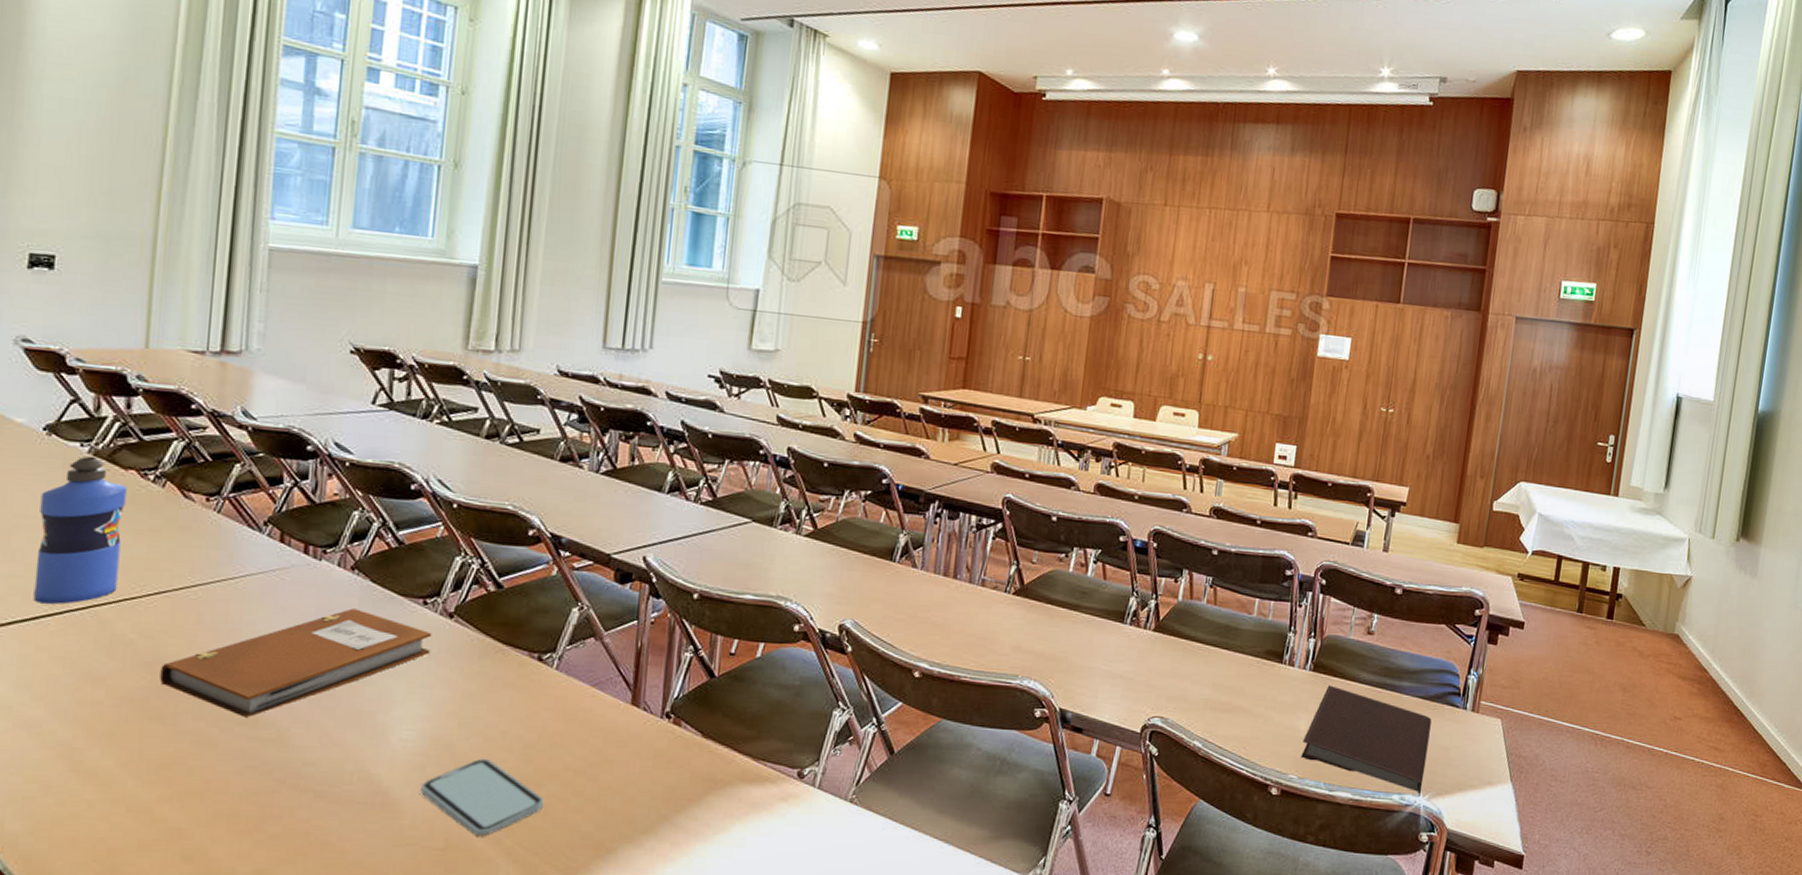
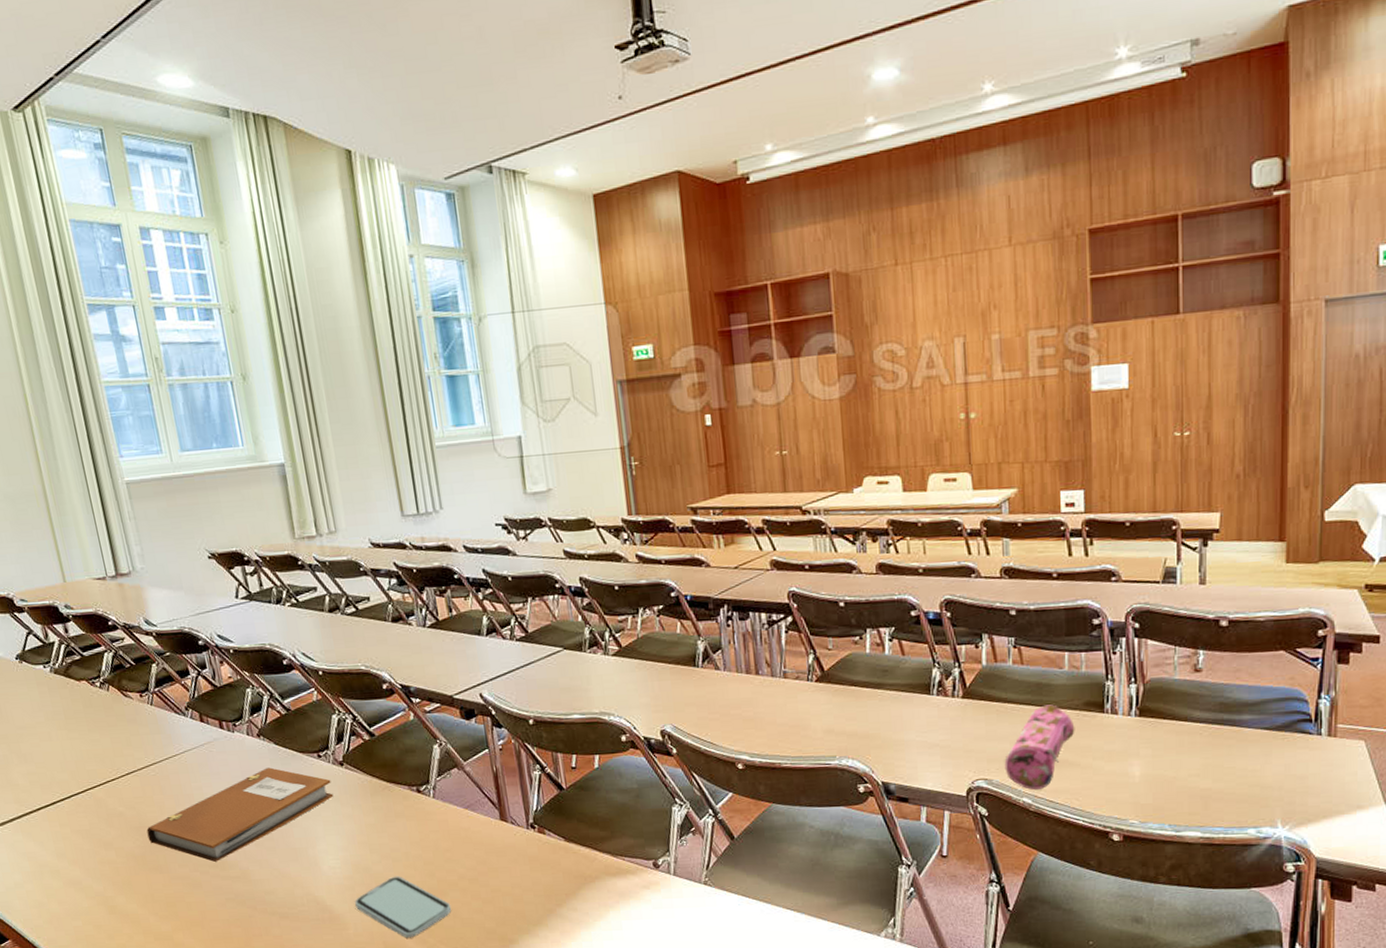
water bottle: present [33,456,127,604] -> none [29,674,100,792]
pencil case: none [1181,648,1254,734] -> present [1004,704,1075,790]
notebook: present [1301,685,1432,796] -> none [1139,728,1282,827]

